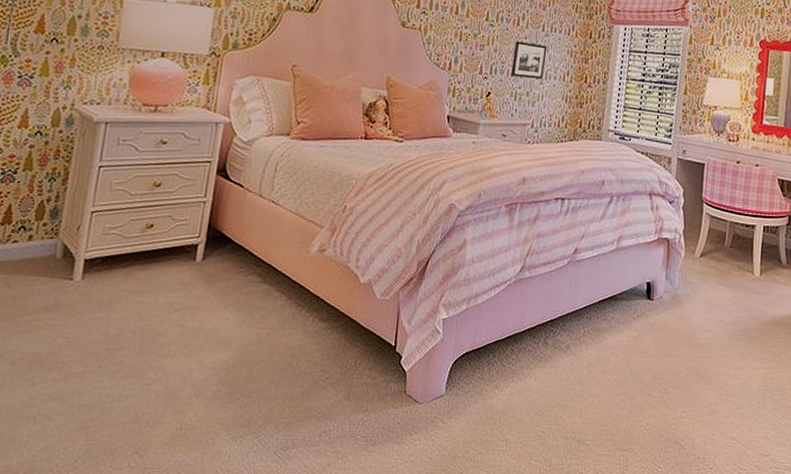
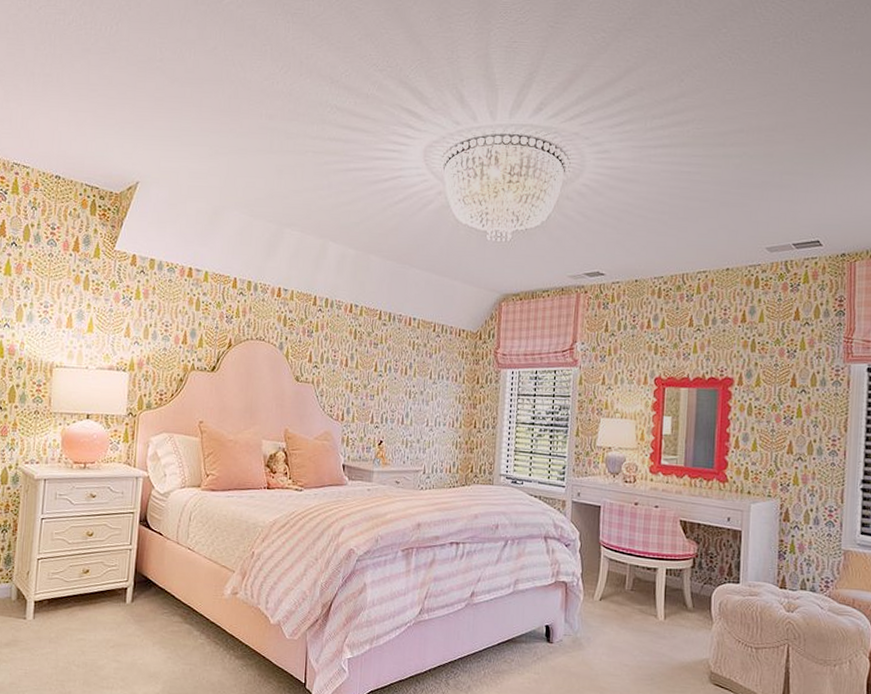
picture frame: present [510,41,547,79] -> none [401,390,436,426]

